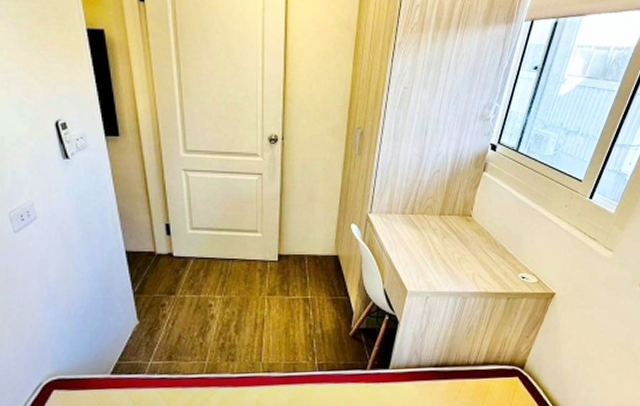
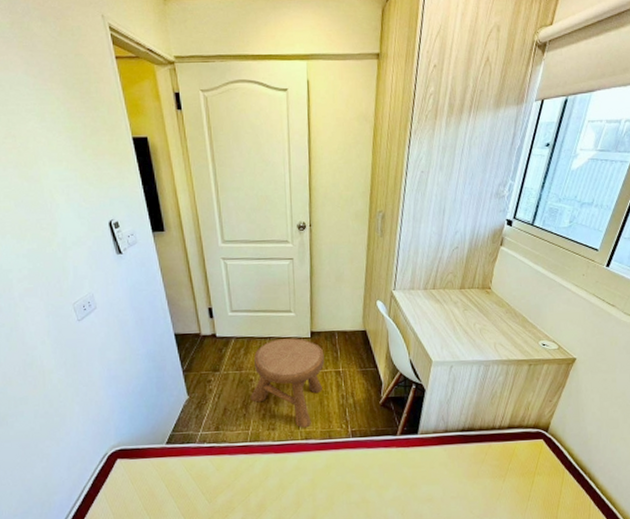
stool: none [208,261,292,360] -> present [250,338,325,428]

